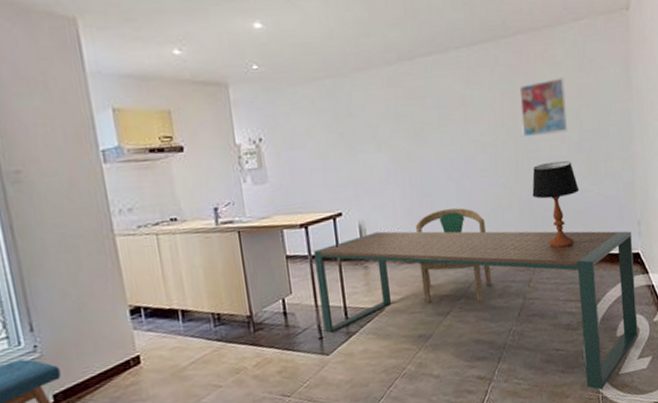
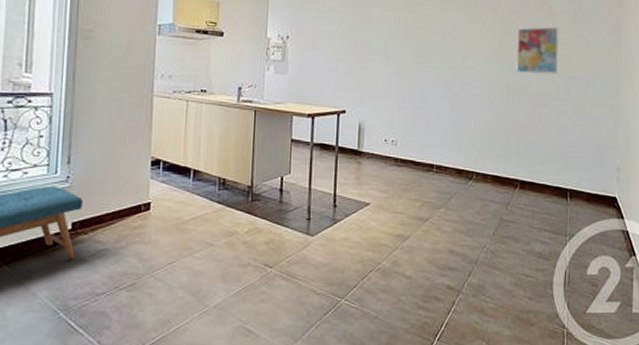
dining table: present [313,231,638,390] -> none [313,133,611,325]
dining chair: present [415,208,491,304] -> none [406,123,472,215]
table lamp: present [532,161,580,249] -> none [519,98,564,179]

